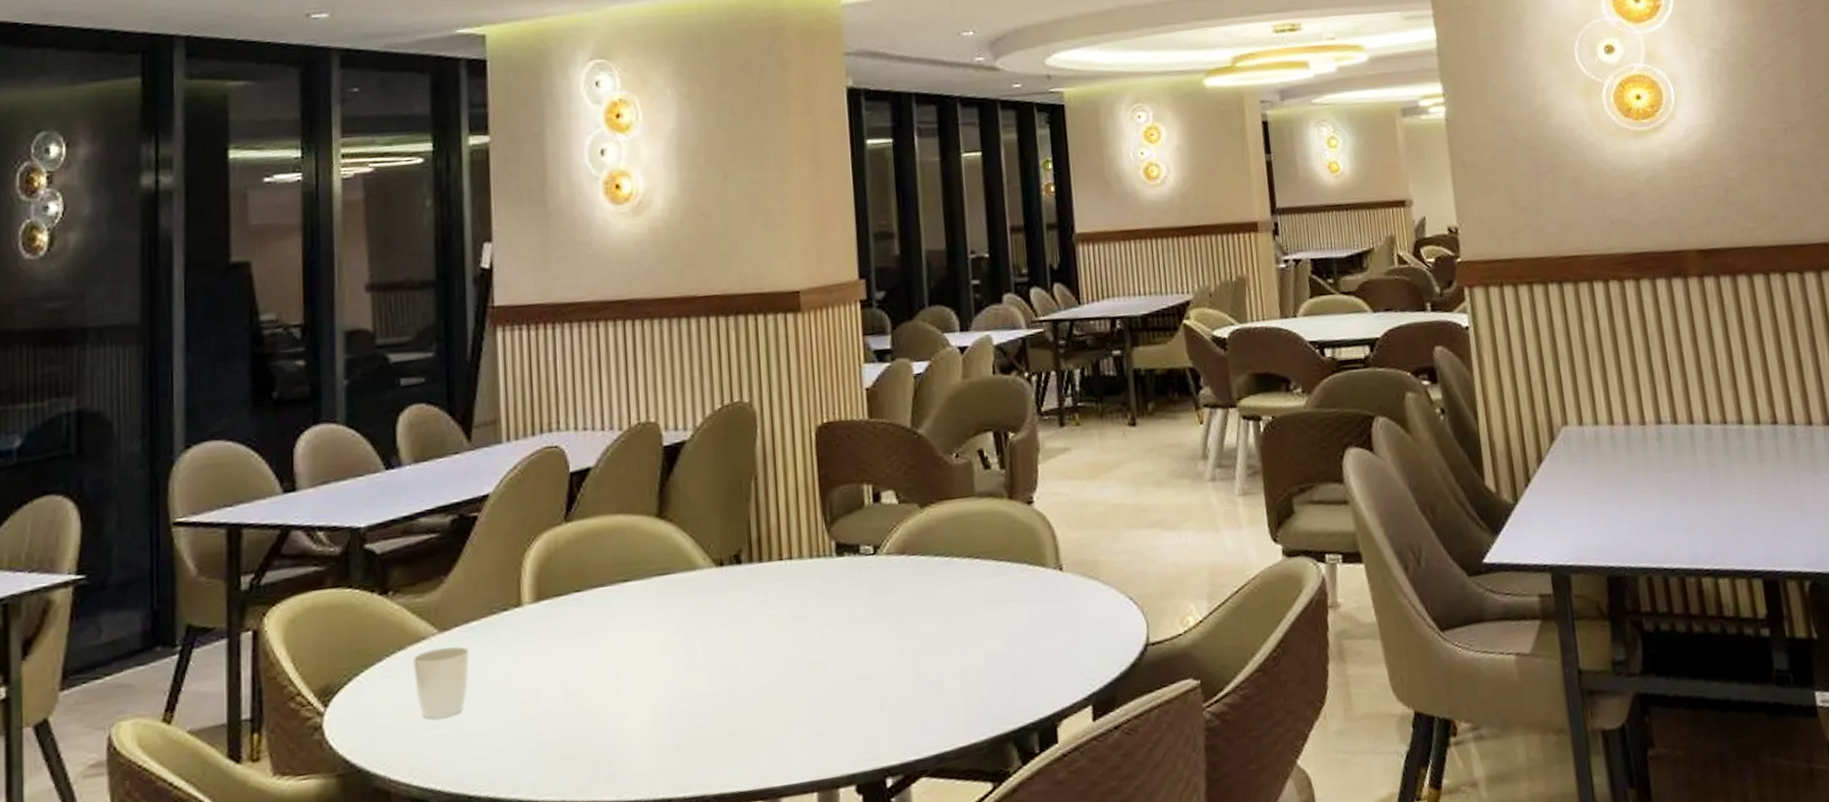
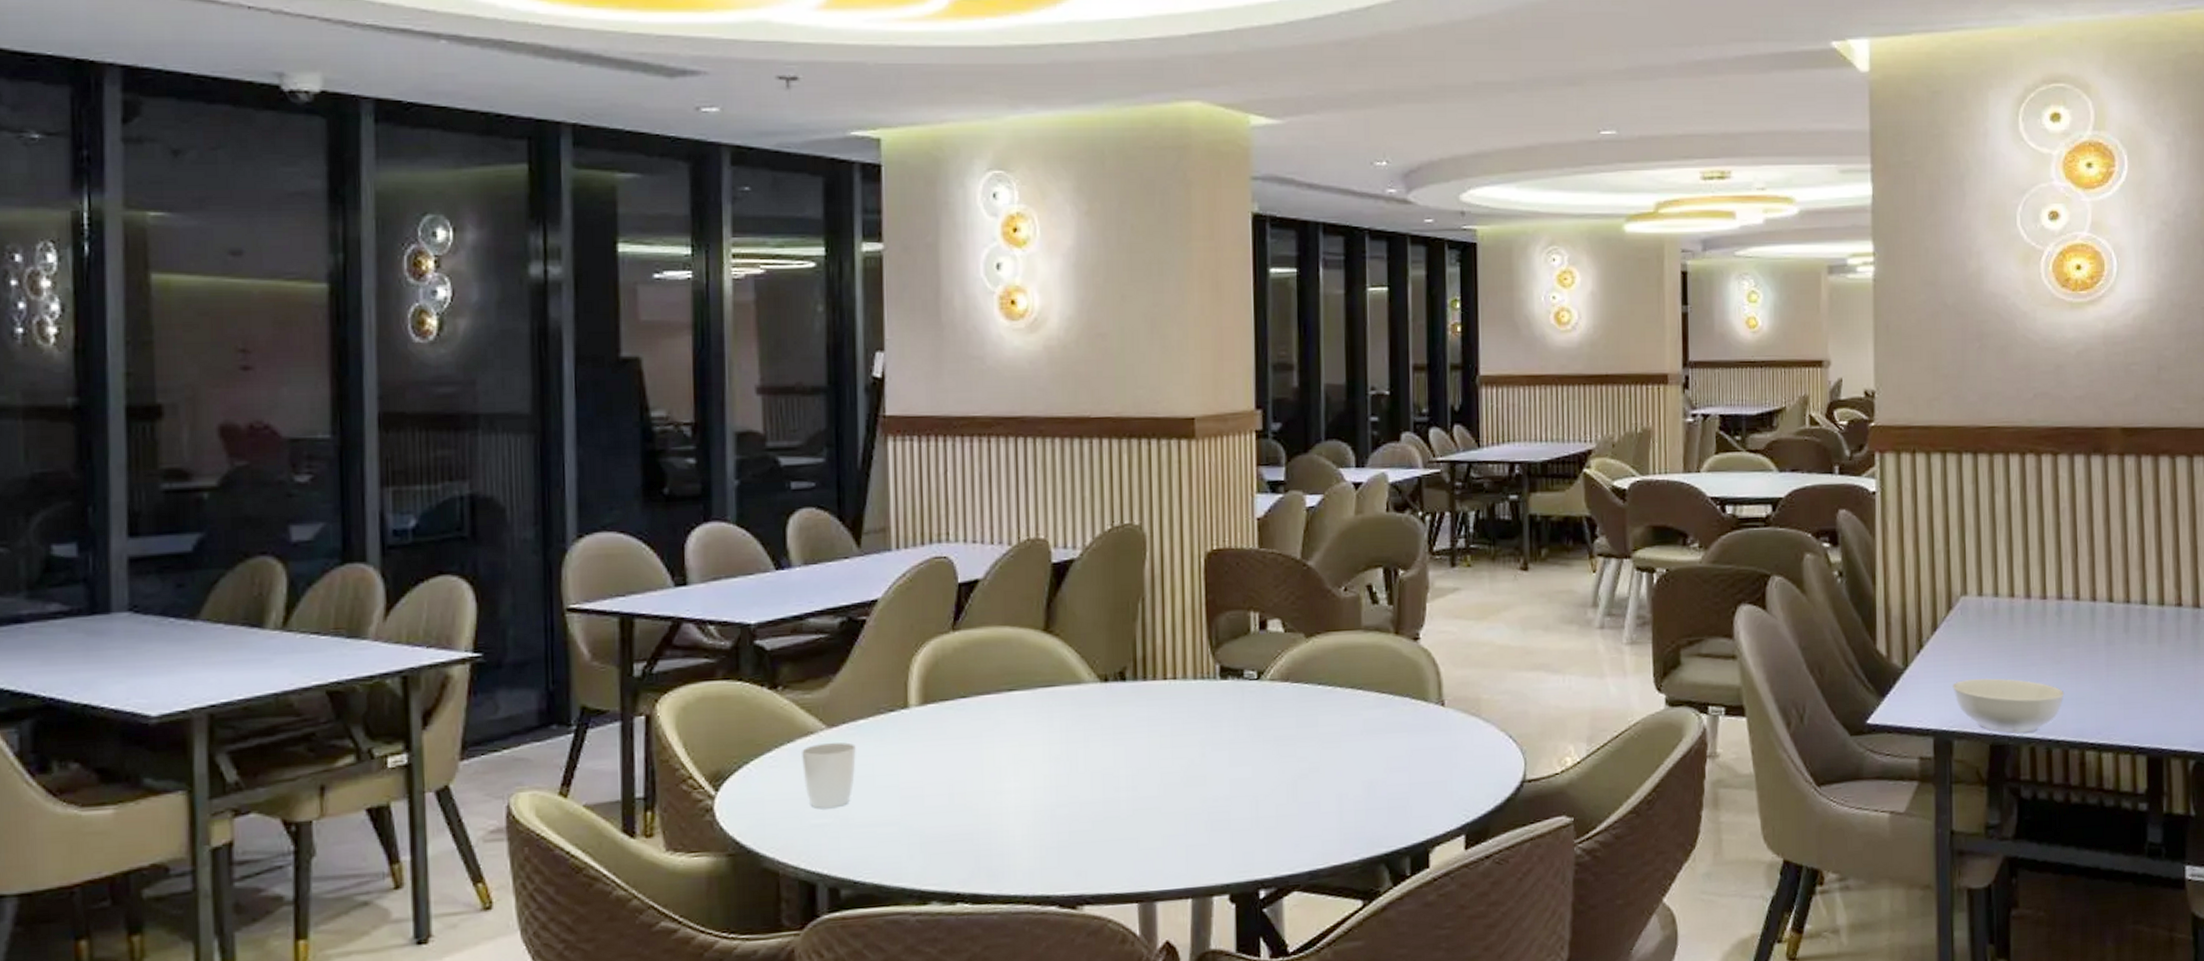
bowl: none [1564,508,1675,565] -> present [1952,678,2065,734]

